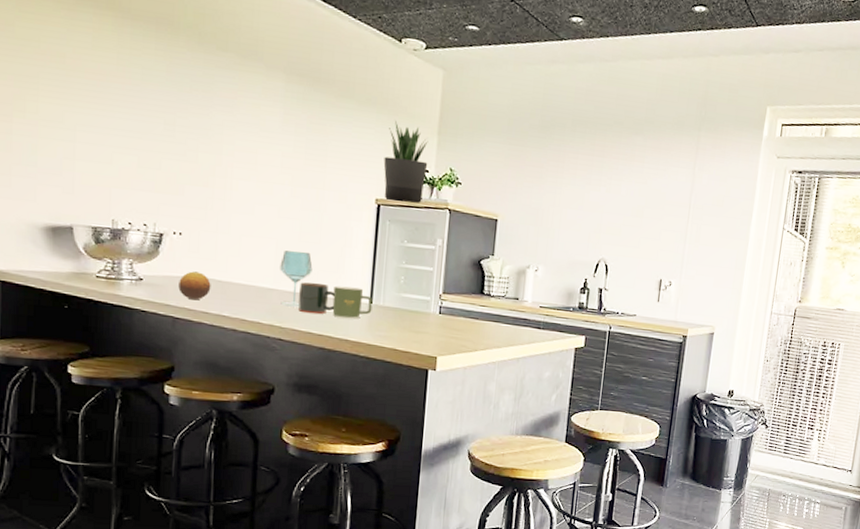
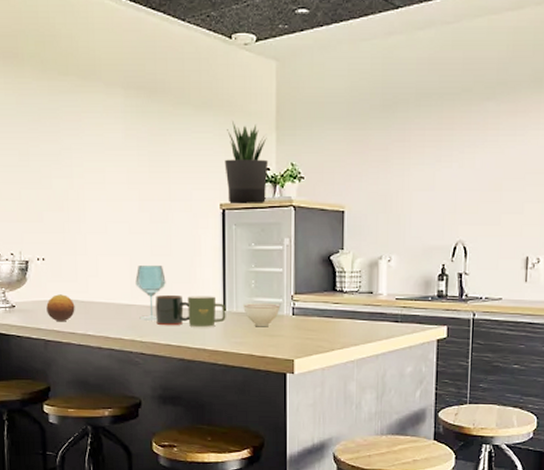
bowl: none [390,298,428,323] -> present [243,303,281,327]

